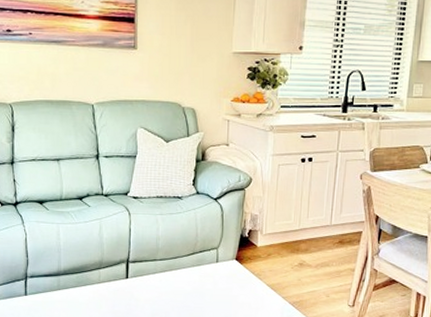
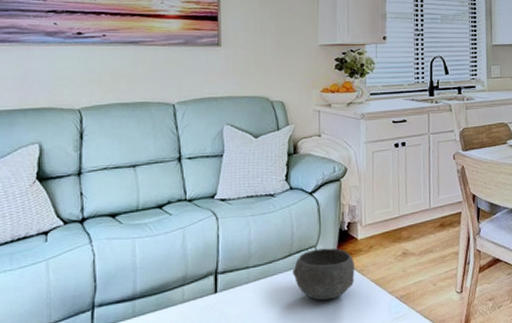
bowl: none [195,251,253,297] -> present [293,248,355,301]

